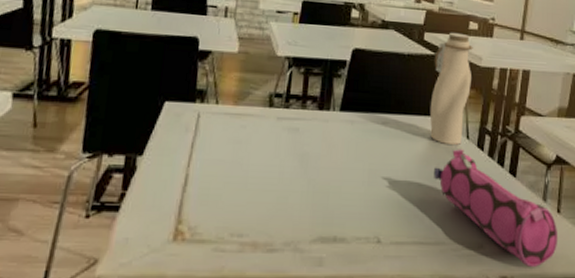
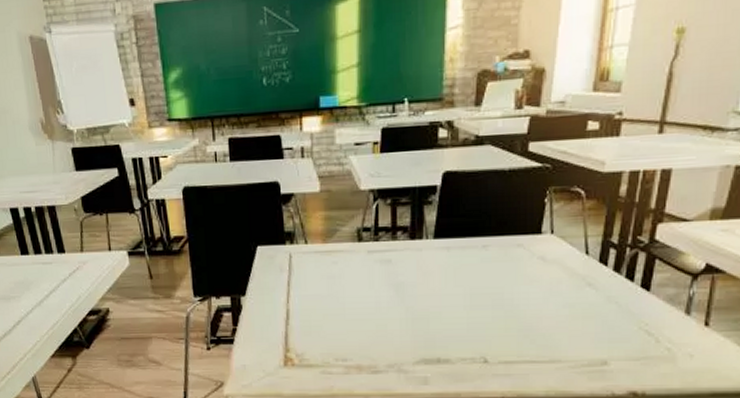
water bottle: present [429,32,473,145] -> none [538,136,593,262]
pencil case: present [434,149,559,267] -> none [546,266,705,382]

